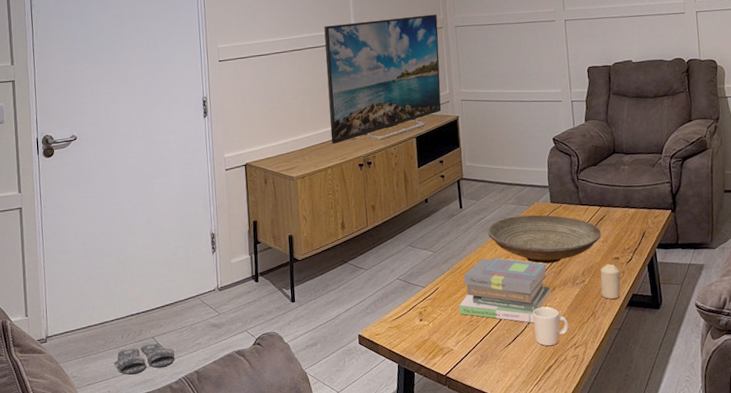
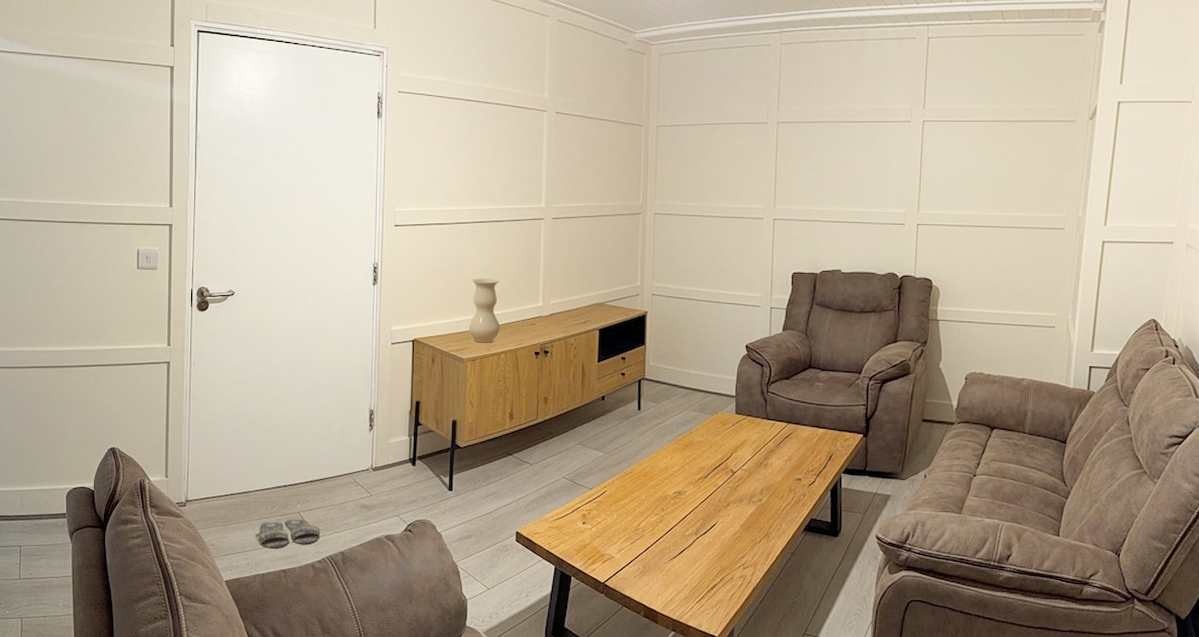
vase: none [293,100,325,161] -> present [468,278,501,343]
television: present [324,14,442,144] -> none [508,198,636,329]
books: present [458,257,551,323] -> none [625,465,725,538]
decorative bowl: present [487,214,602,264] -> none [665,424,786,478]
mug: present [532,307,569,346] -> none [702,522,739,564]
candle: present [600,263,620,300] -> none [777,484,800,522]

